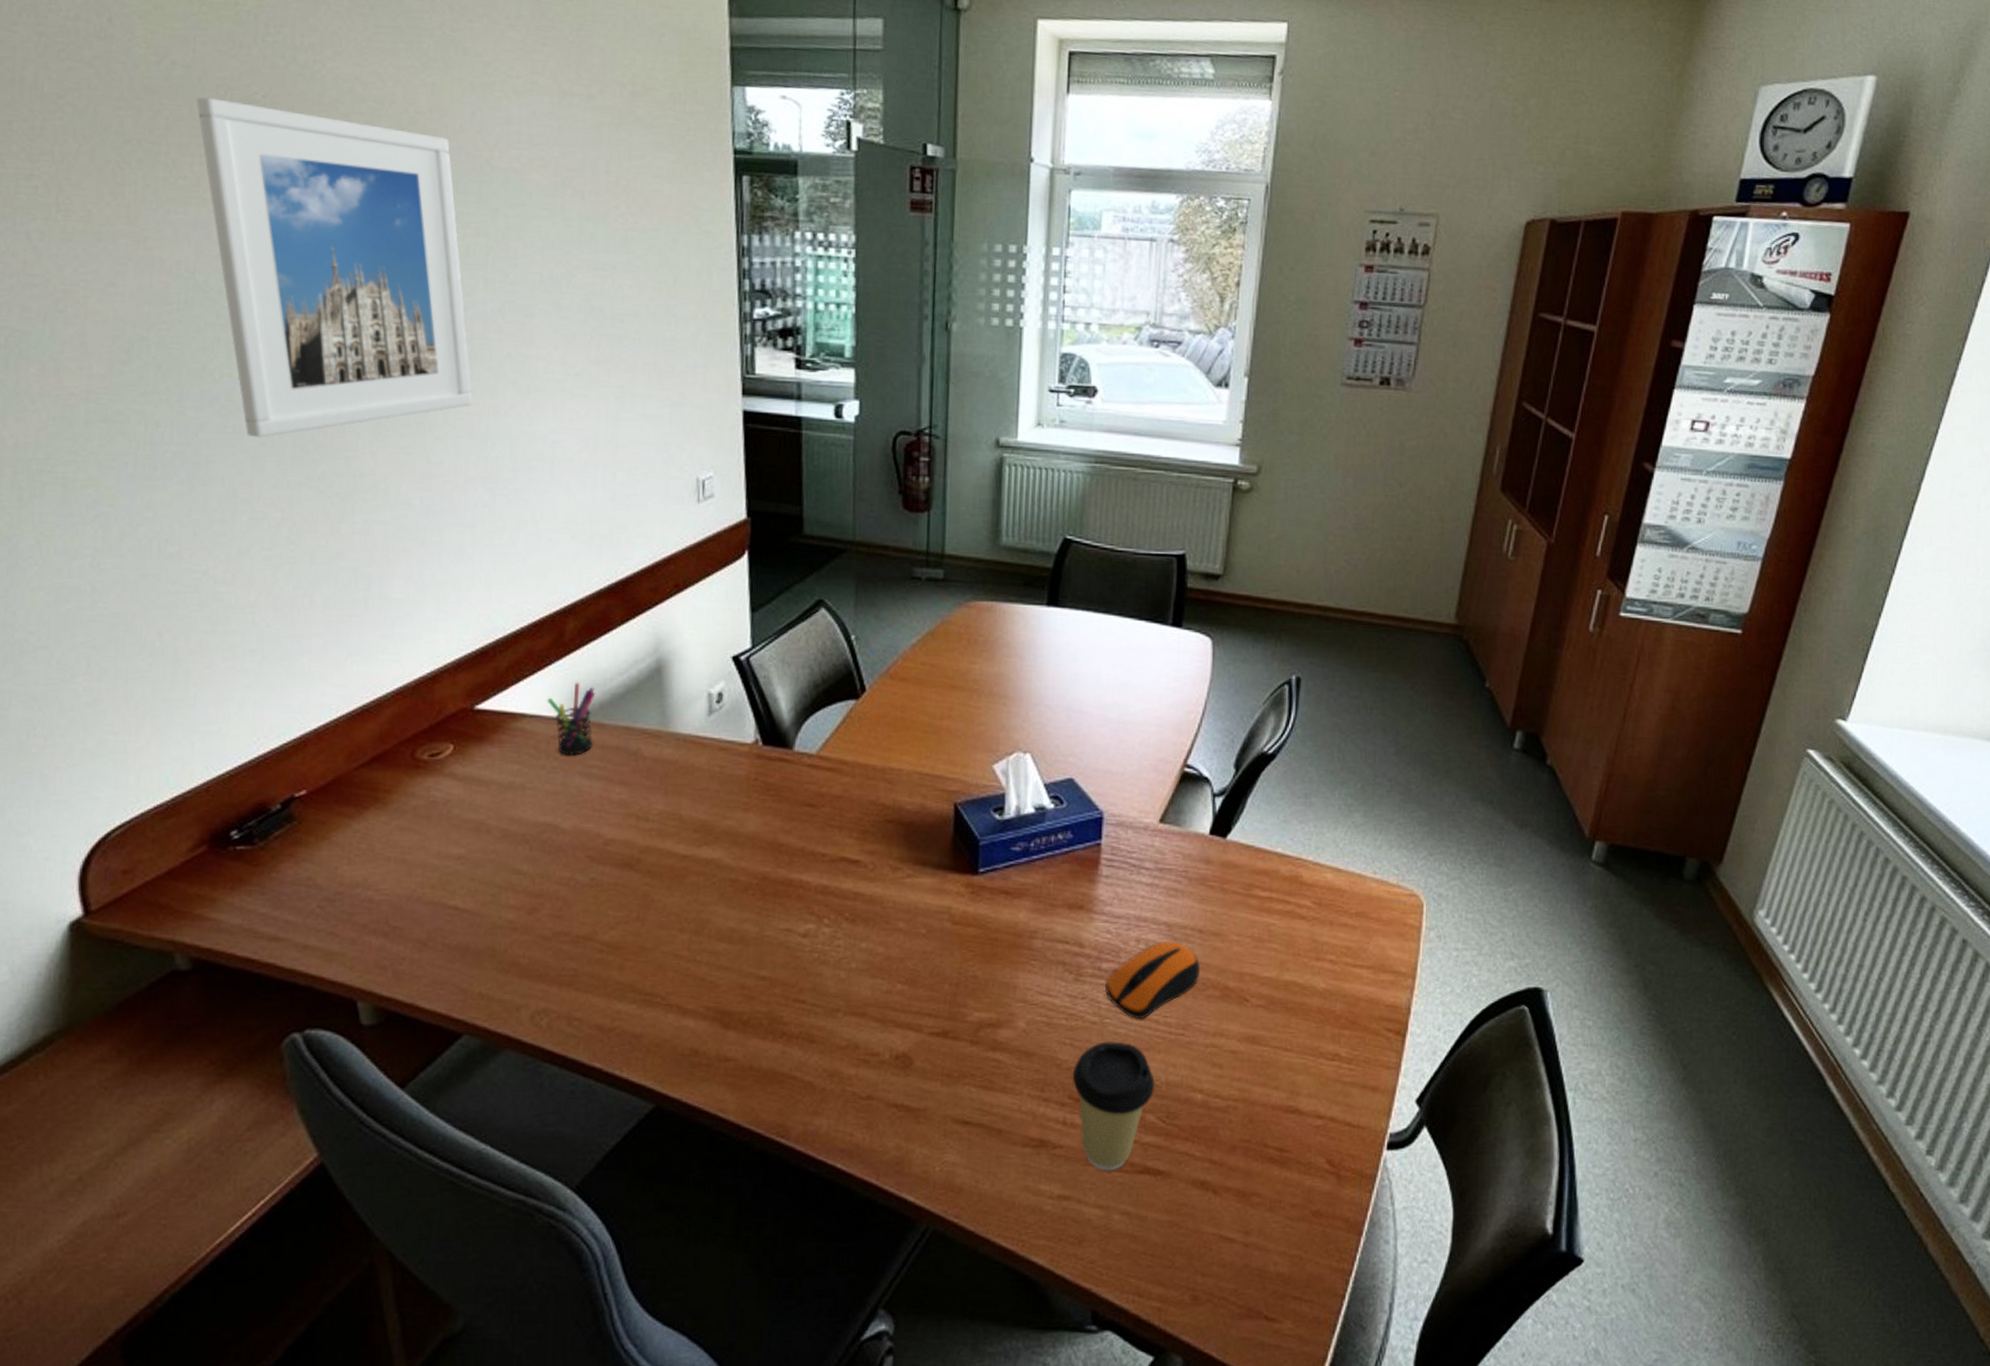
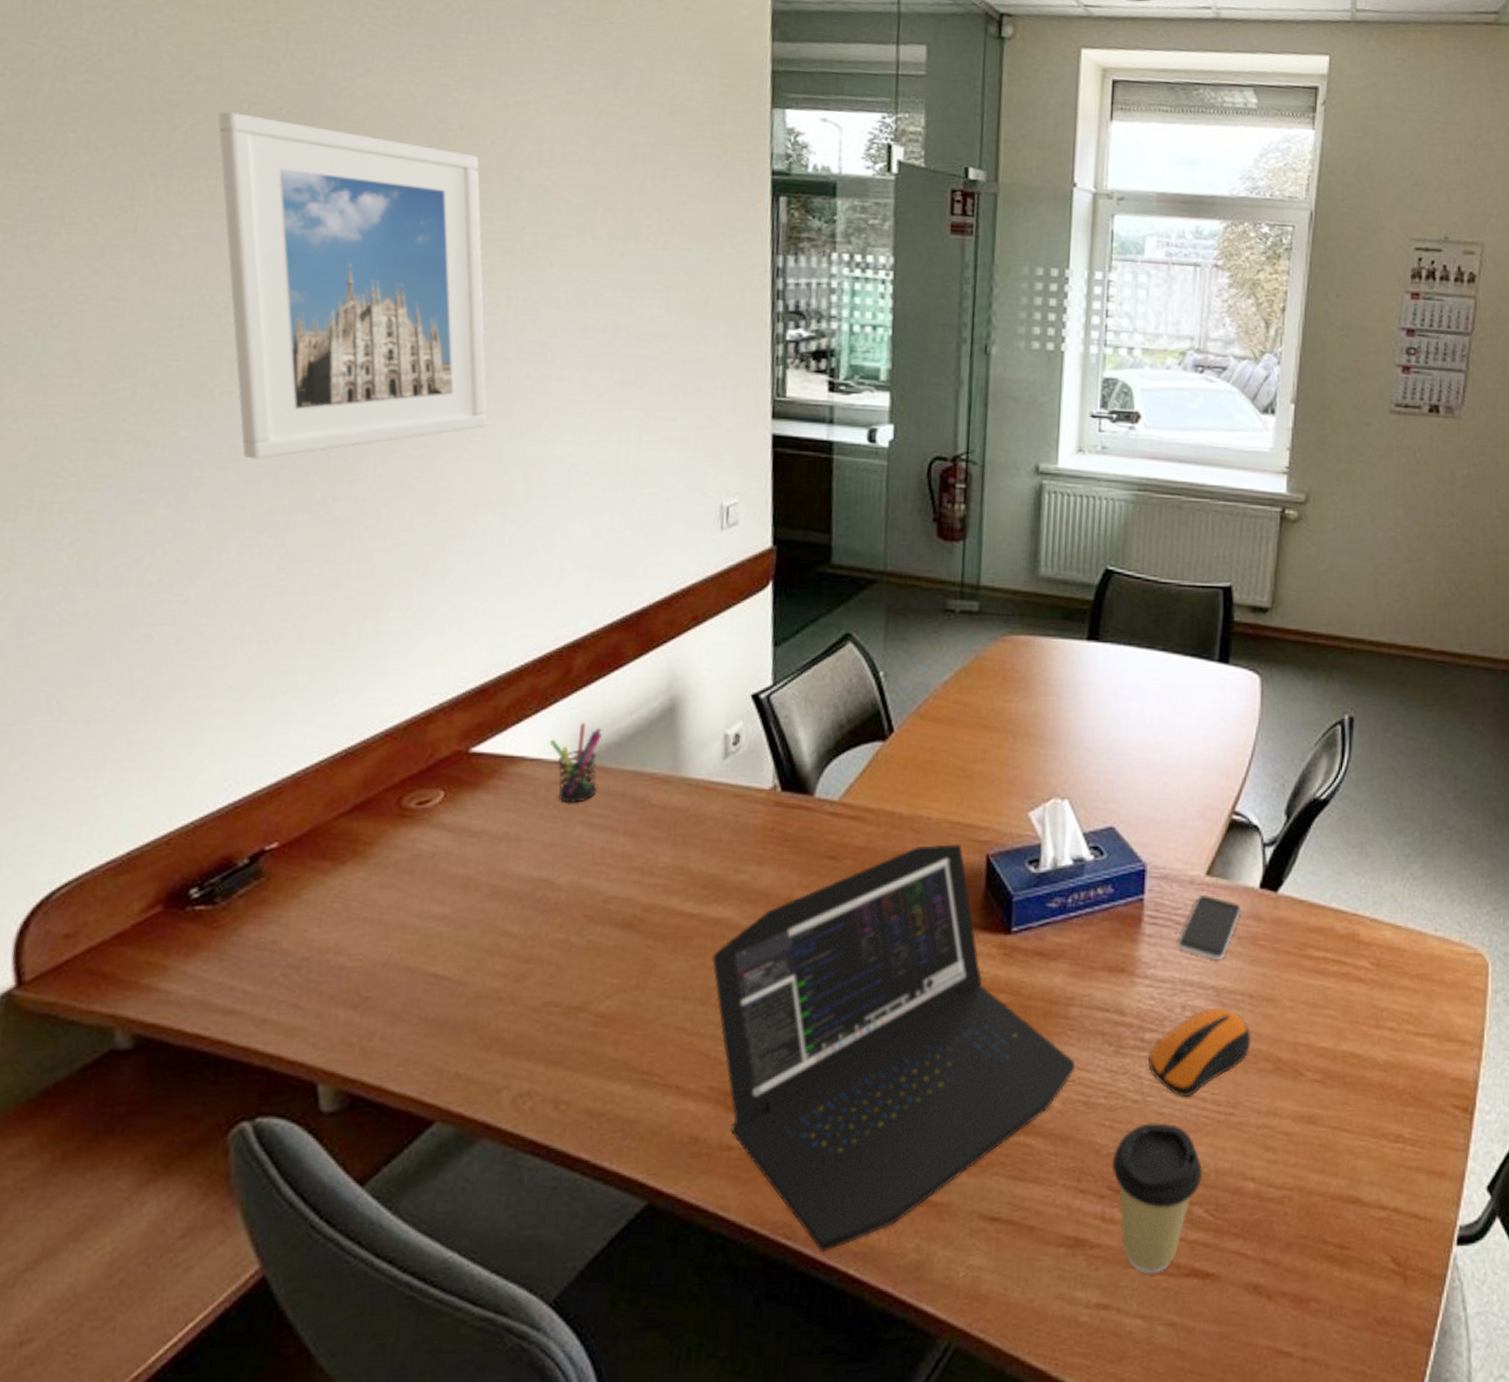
laptop: none [704,792,1039,1149] -> present [712,843,1076,1253]
smartphone: none [1132,840,1193,900] -> present [1177,894,1242,962]

